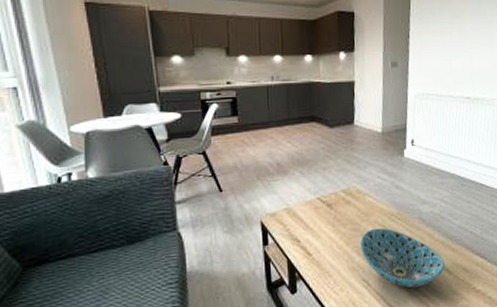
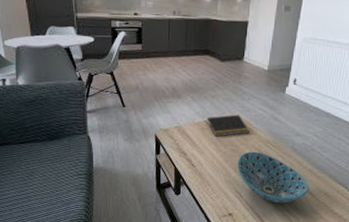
notepad: none [319,186,371,216] -> present [206,114,250,137]

